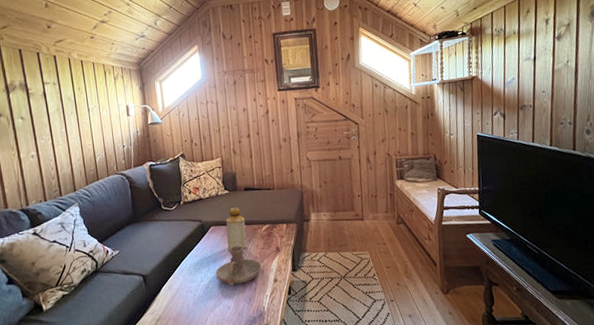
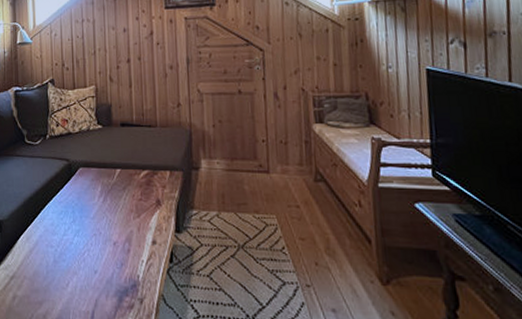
candle holder: present [215,245,261,288] -> none [82,194,137,246]
bottle: present [226,207,246,251] -> none [97,146,120,199]

